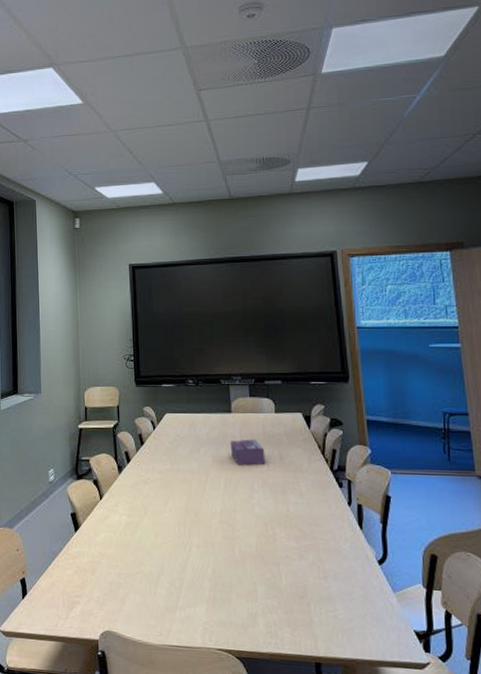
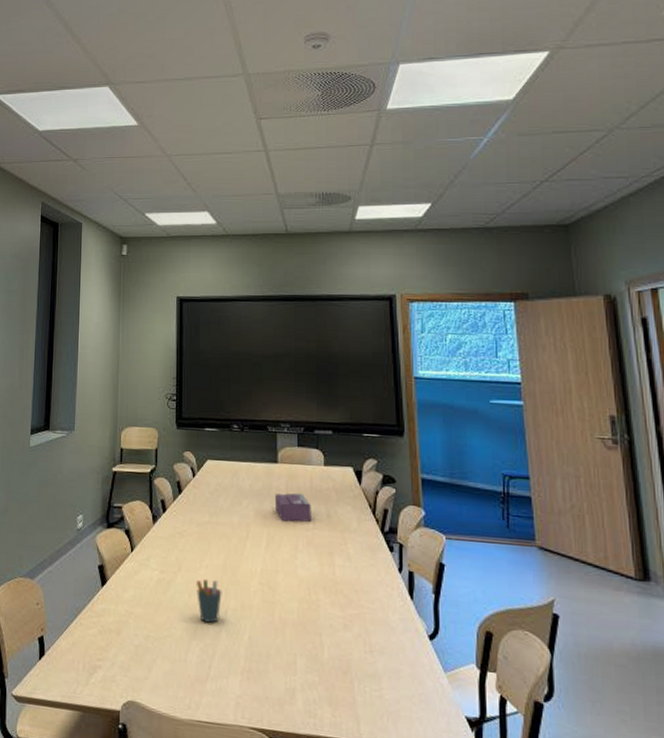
pen holder: none [161,520,186,559] -> present [195,579,222,623]

